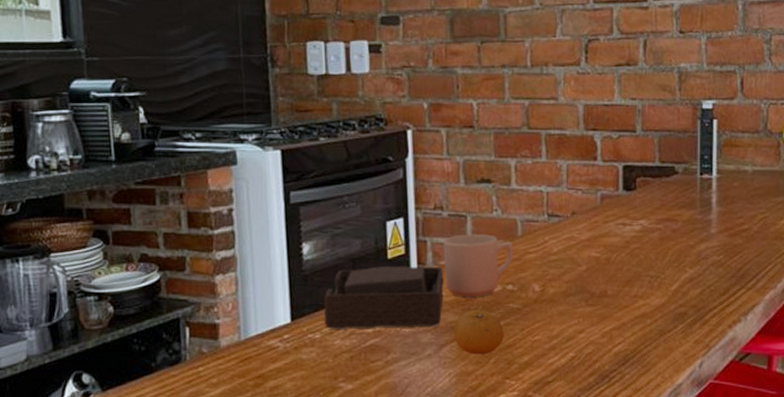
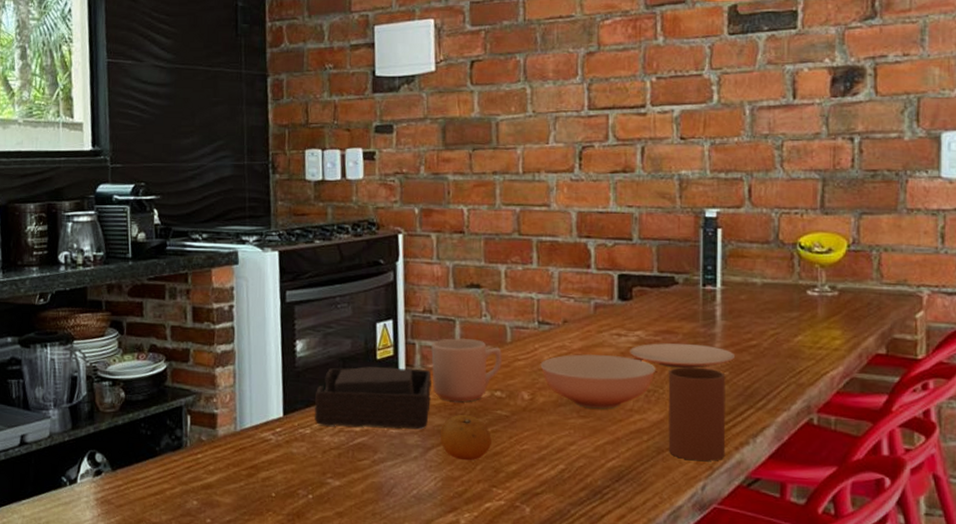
bowl: none [550,244,658,297] -> present [540,354,656,409]
plate: none [634,230,729,254] -> present [630,343,736,369]
cup: none [669,252,721,341] -> present [668,367,726,462]

